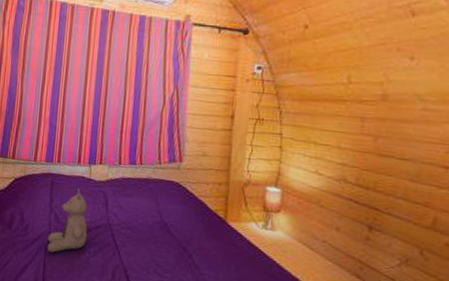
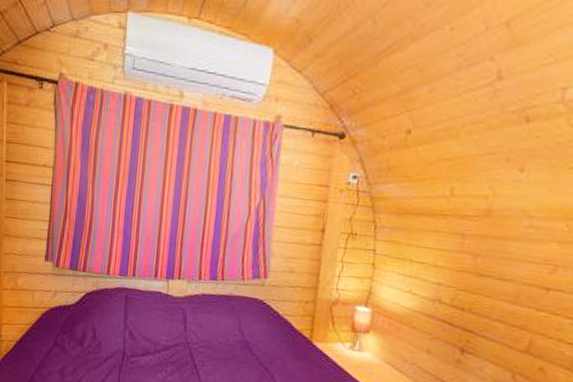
teddy bear: present [47,188,88,253] -> none [121,304,165,371]

